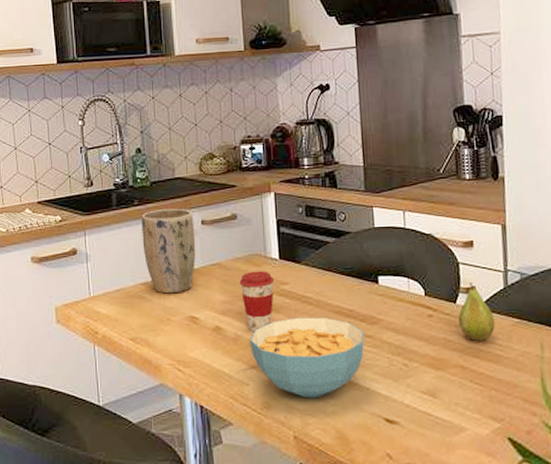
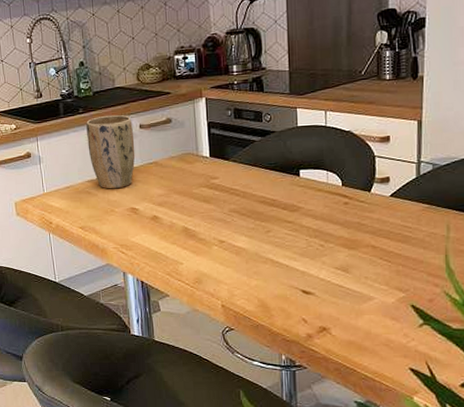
coffee cup: present [239,270,275,332] -> none [174,167,206,220]
cereal bowl: present [249,317,365,398] -> none [183,206,286,274]
fruit: present [458,282,495,341] -> none [372,173,406,224]

